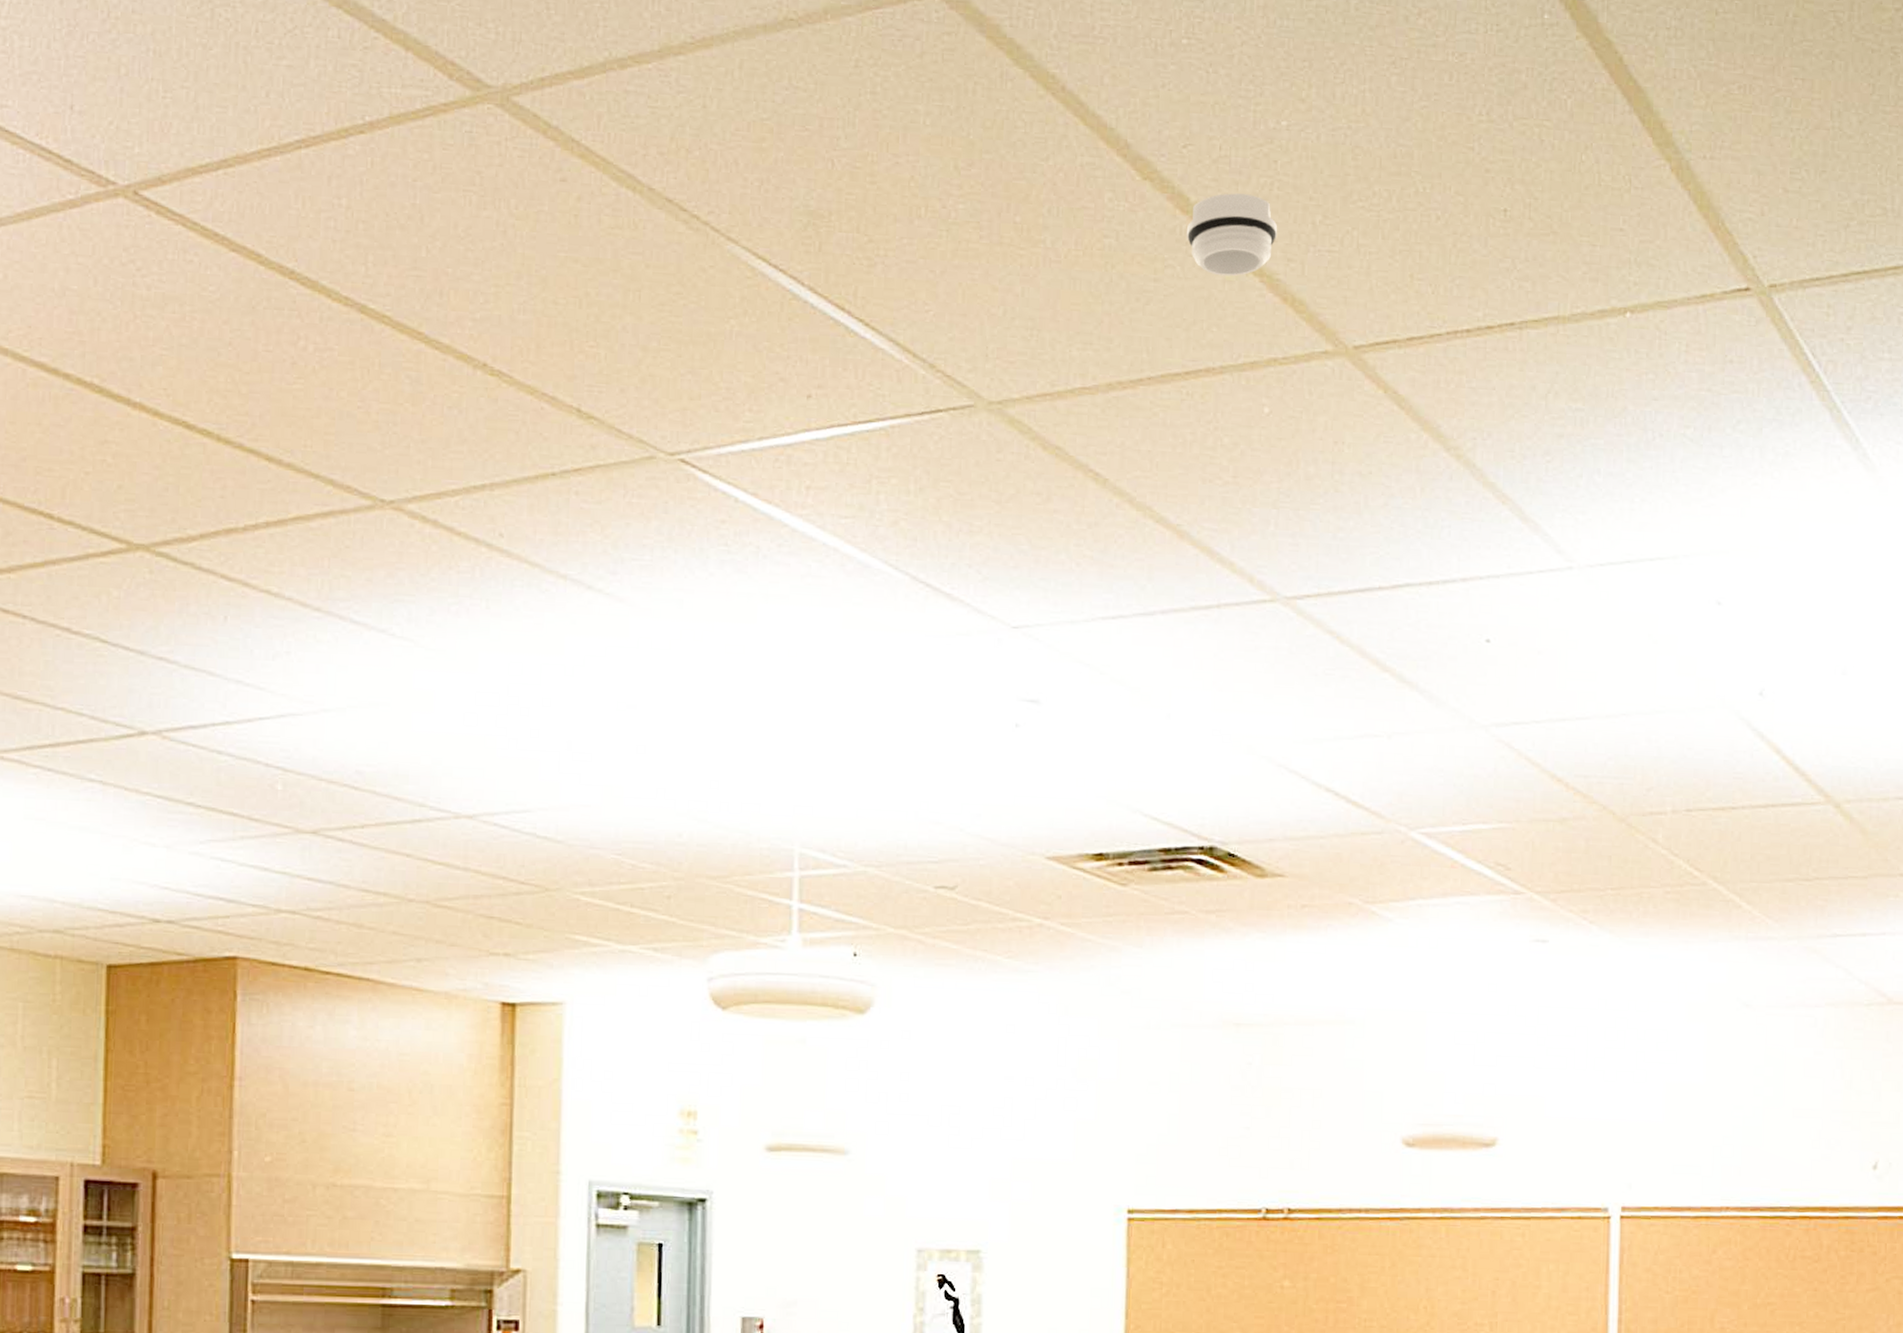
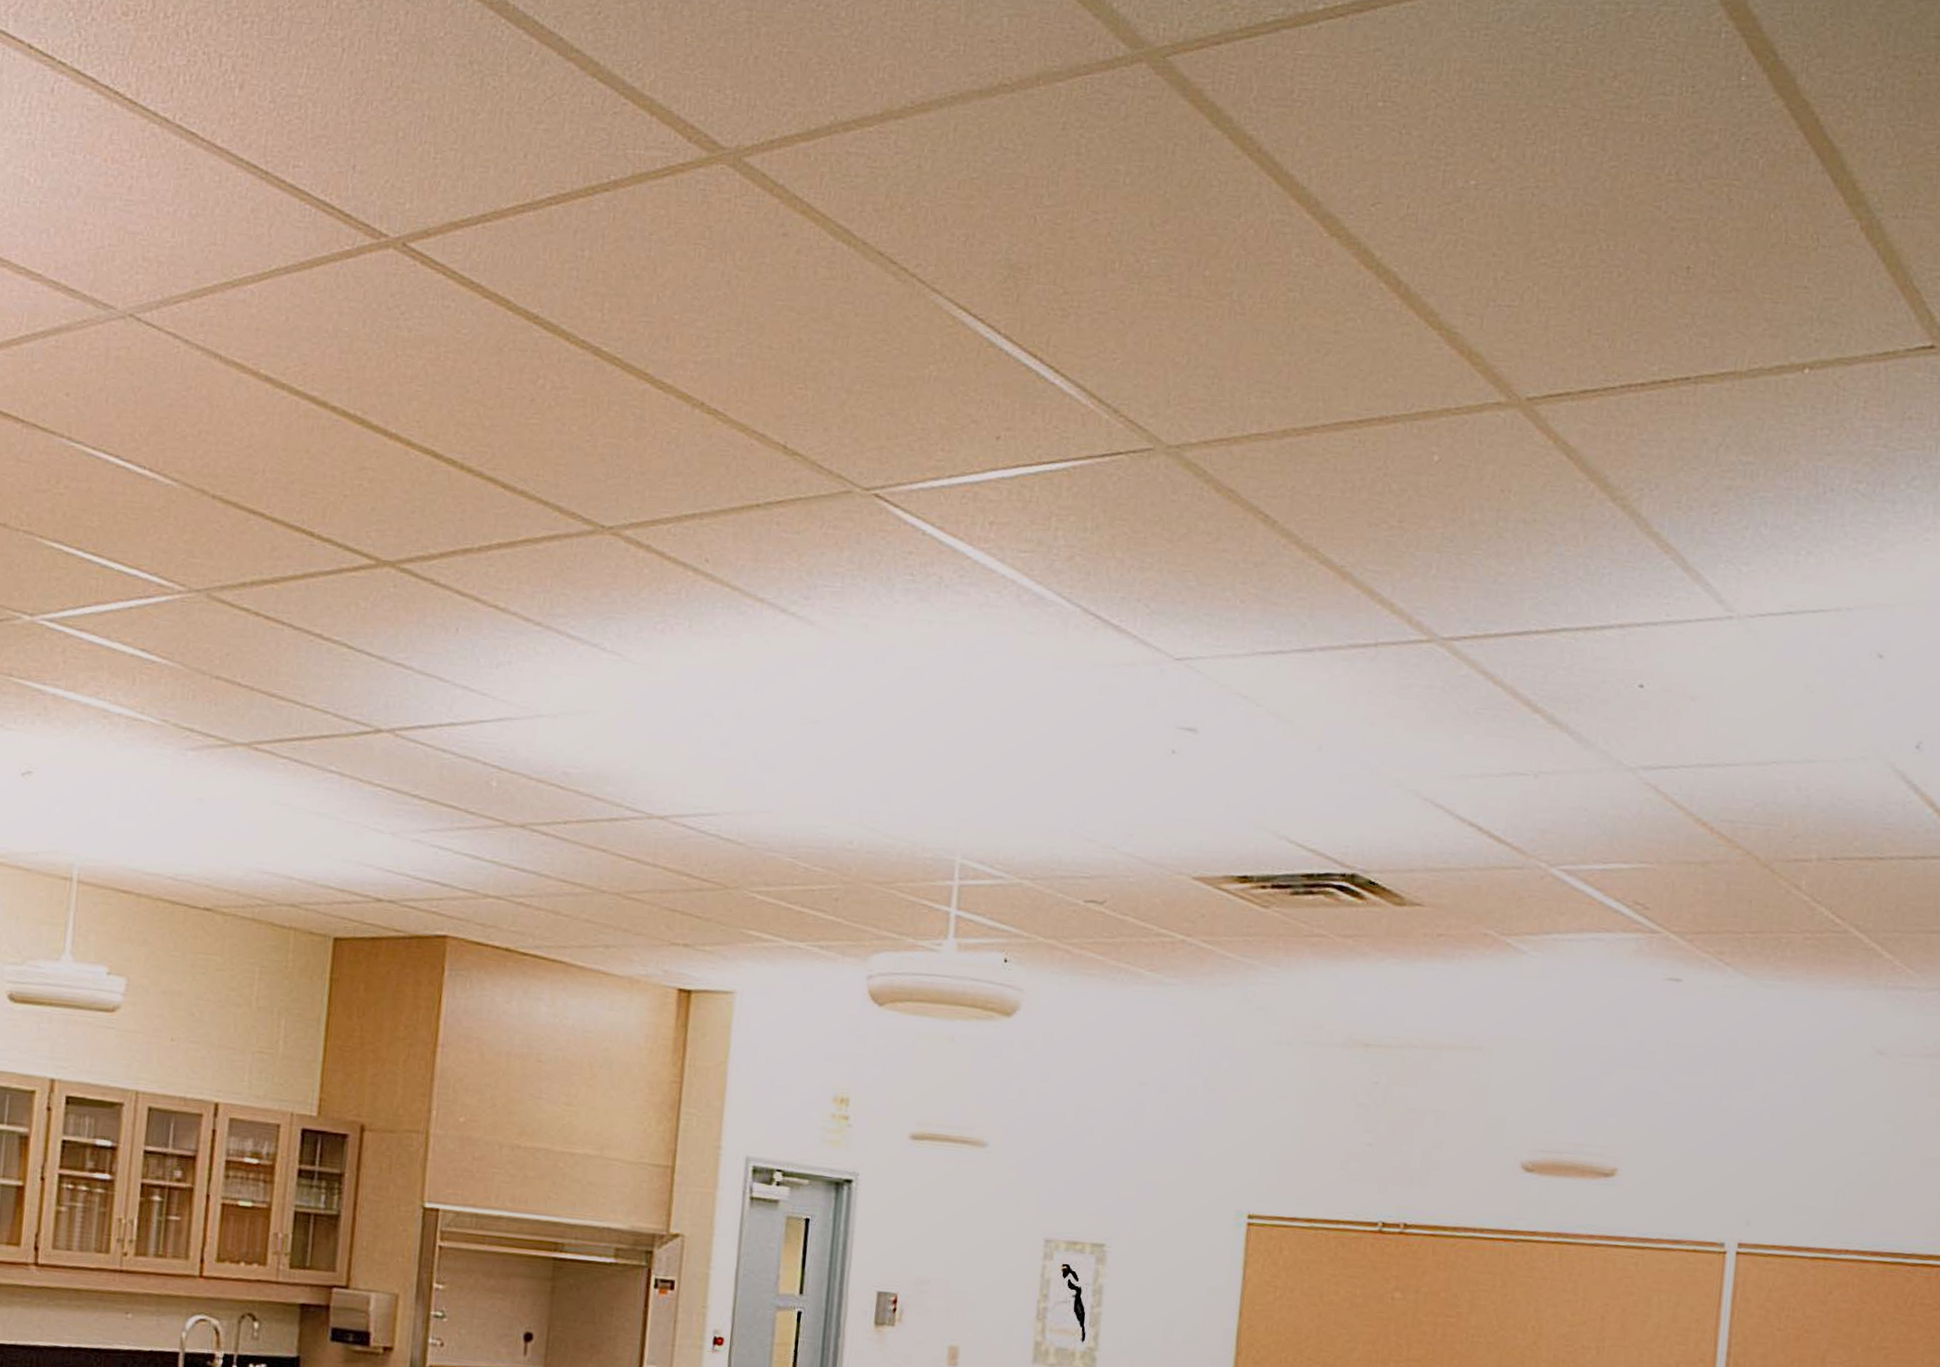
smoke detector: present [1186,193,1278,277] -> none [1369,249,1460,330]

